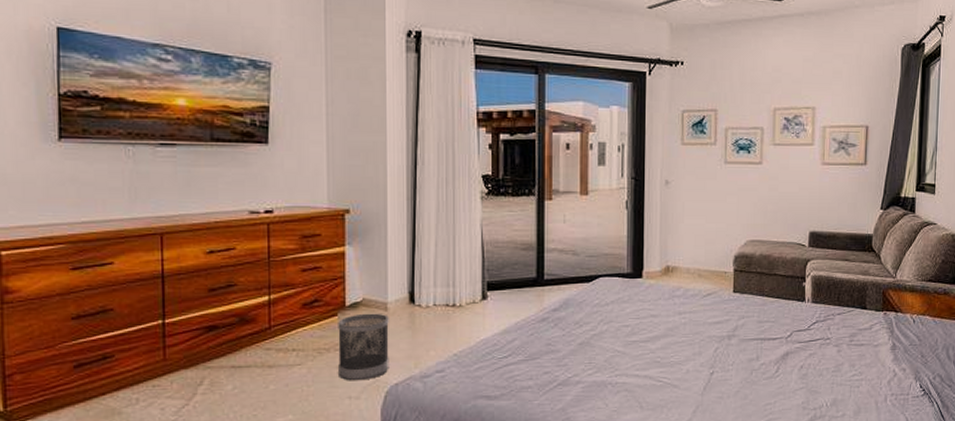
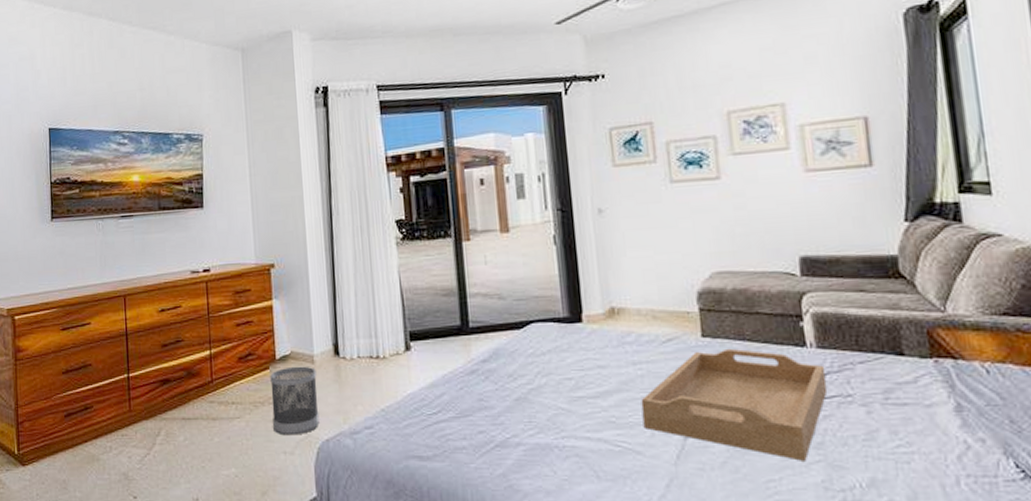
serving tray: none [681,302,815,388] -> present [641,348,828,461]

